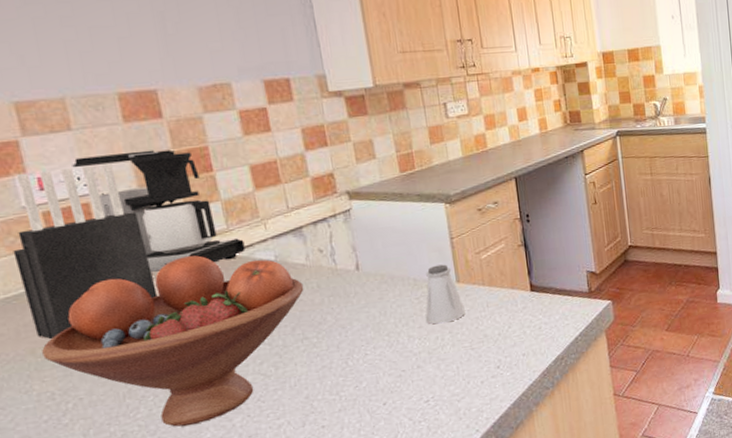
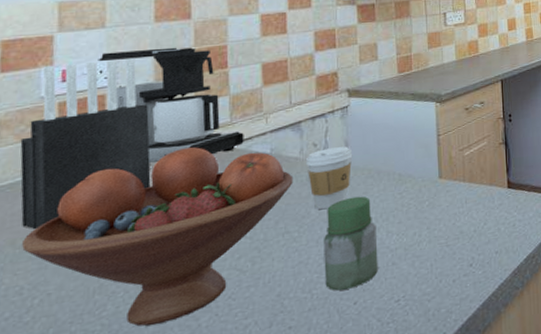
coffee cup: none [314,252,364,316] -> present [306,146,353,210]
jar: none [343,301,404,393] -> present [324,196,378,291]
saltshaker: present [425,264,465,325] -> none [405,160,444,220]

